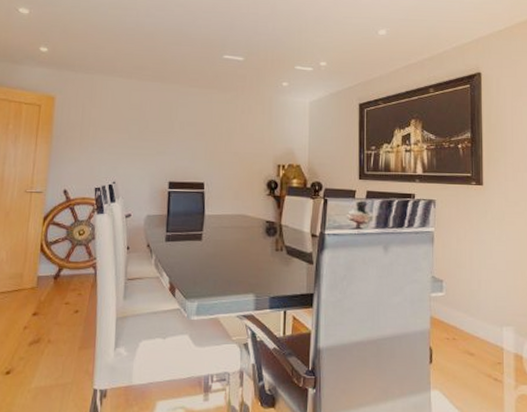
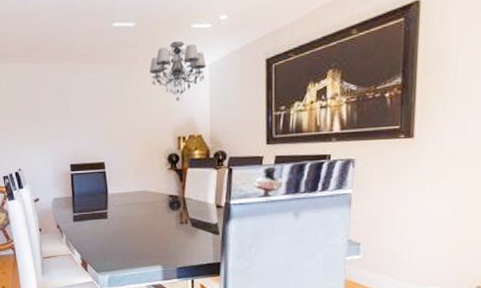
chandelier: none [254,78,307,132] -> present [149,40,206,102]

